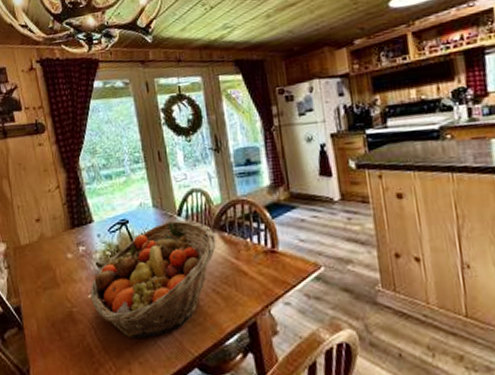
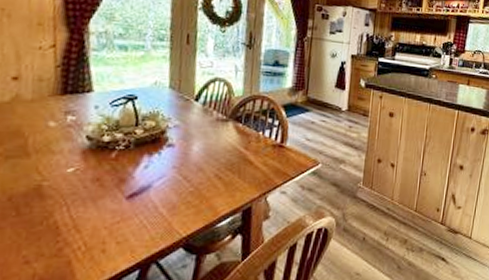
fruit basket: present [90,220,216,338] -> none [70,104,230,217]

